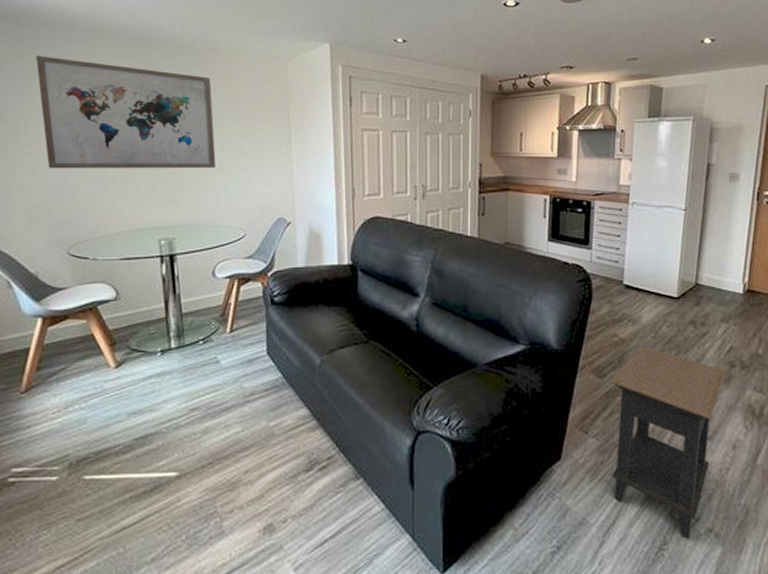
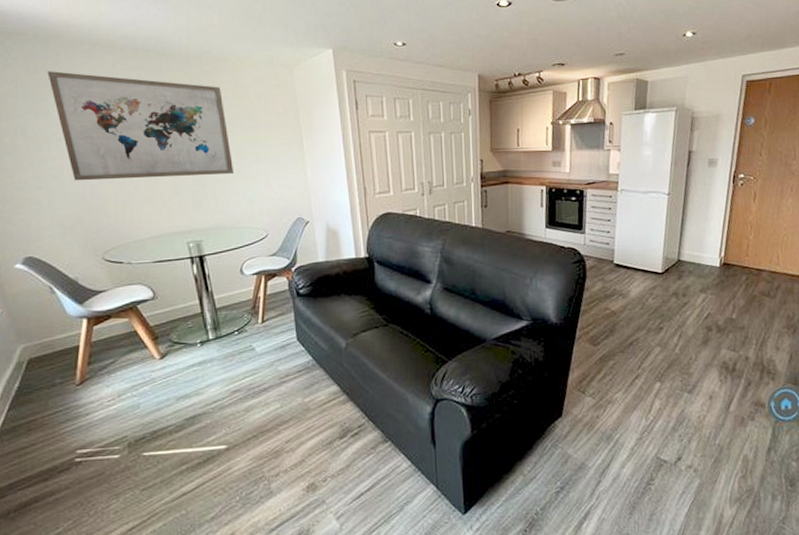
side table: present [610,345,726,539] -> none [604,316,704,475]

